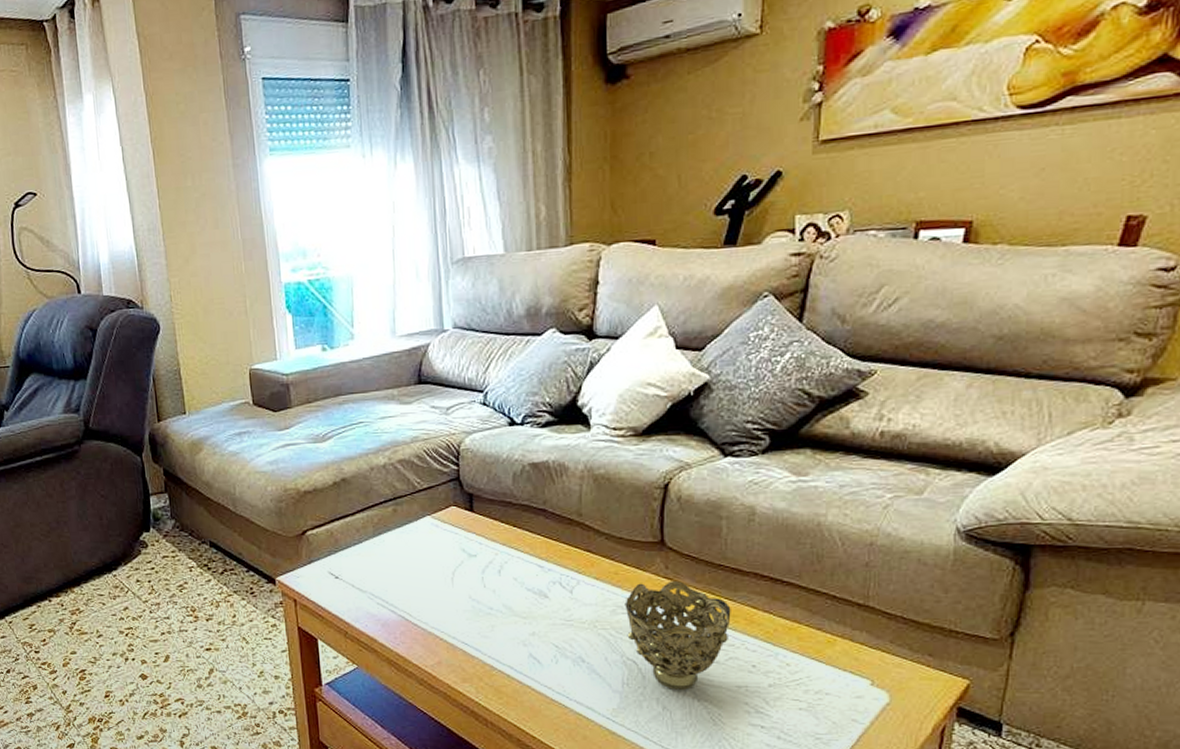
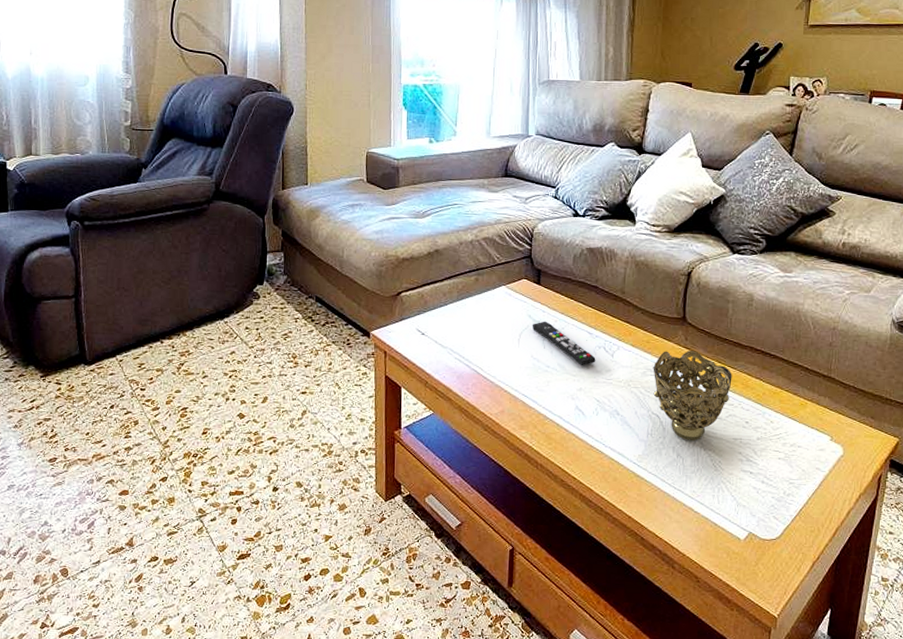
remote control: none [467,555,551,607] -> present [532,321,596,366]

